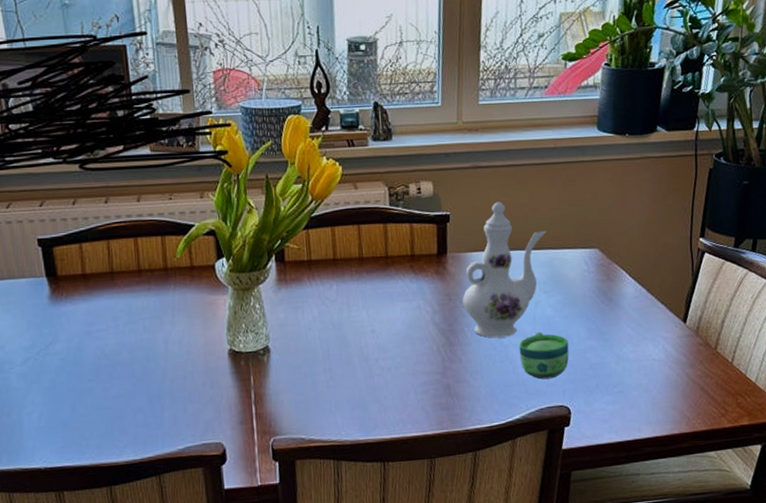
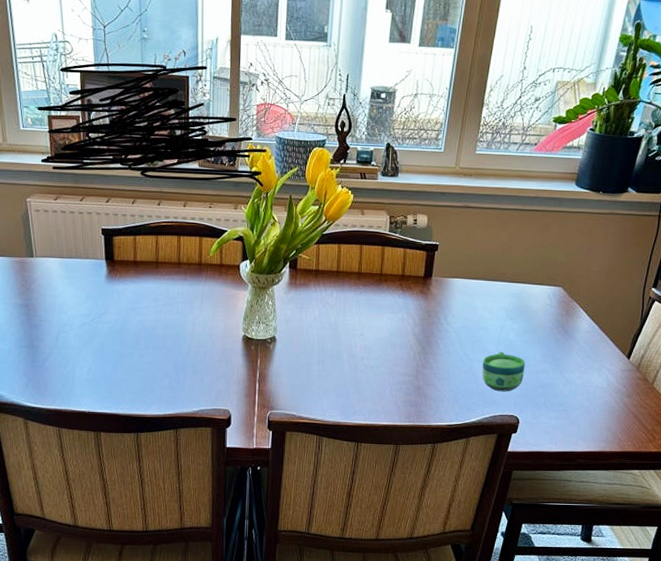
ewer: present [462,202,547,338] -> none [440,238,519,353]

